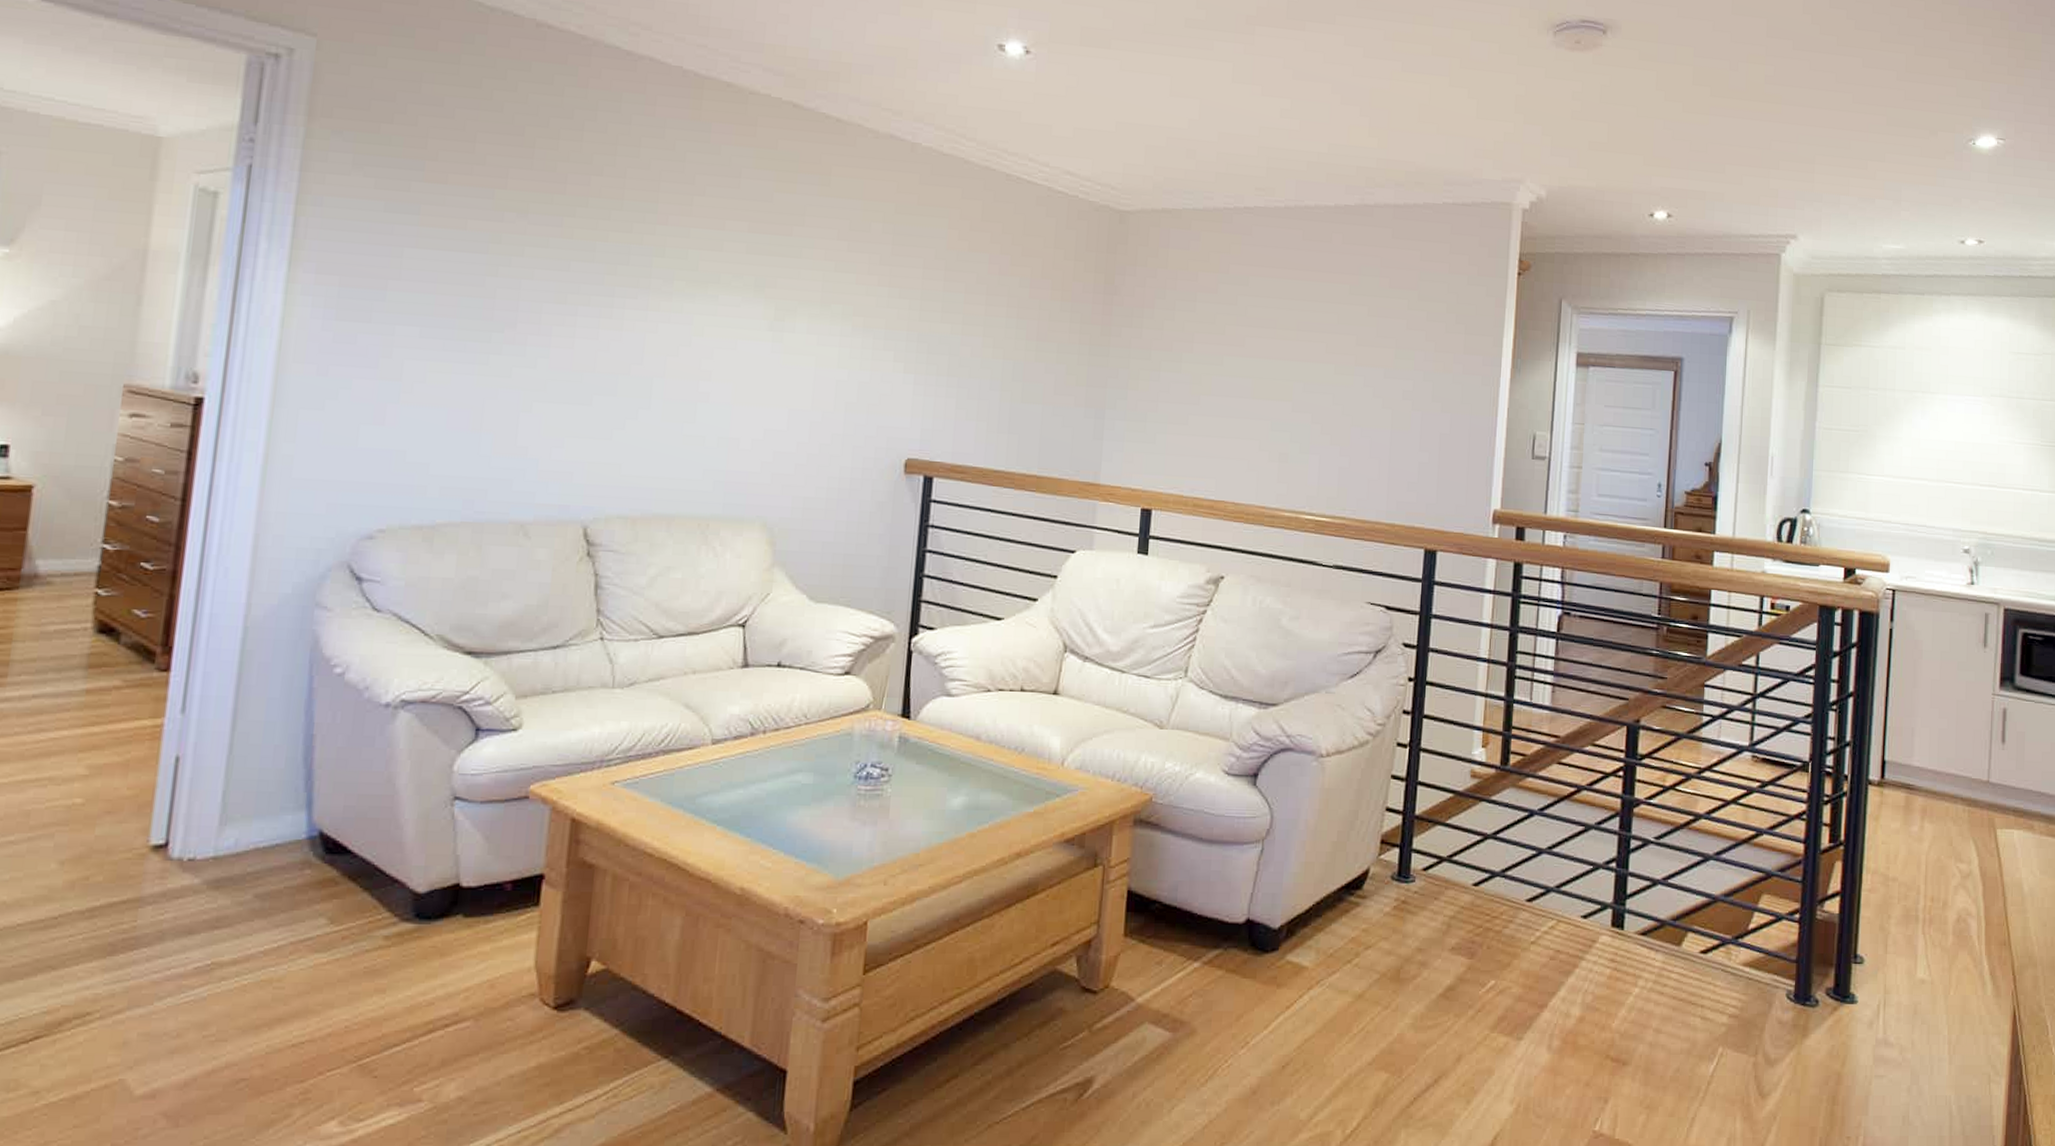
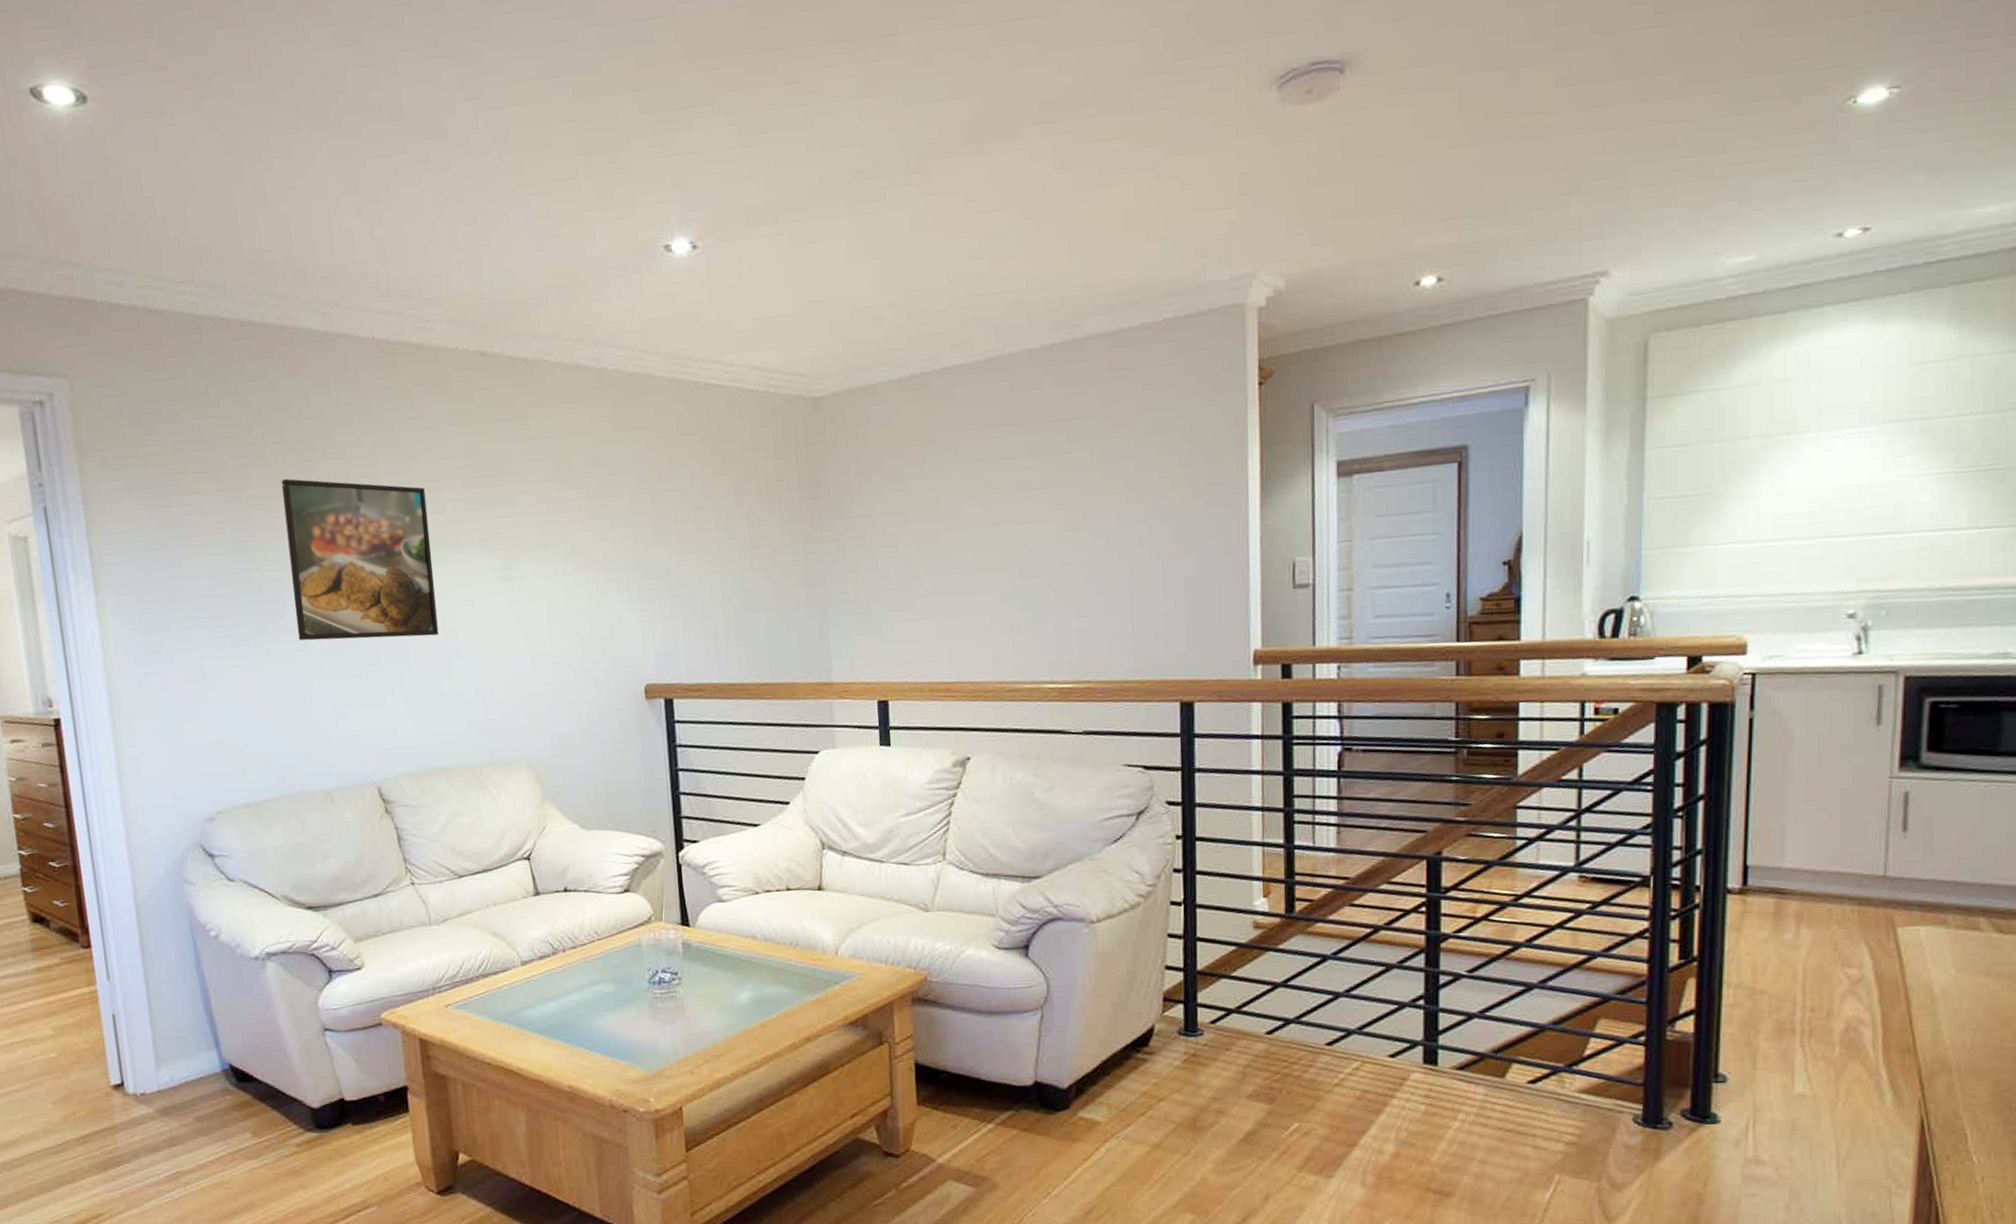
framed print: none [526,186,706,374] -> present [281,478,439,641]

